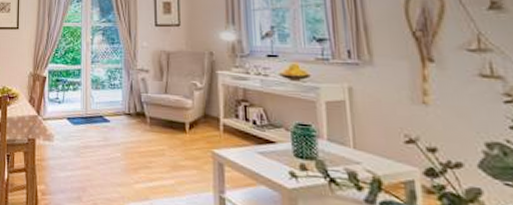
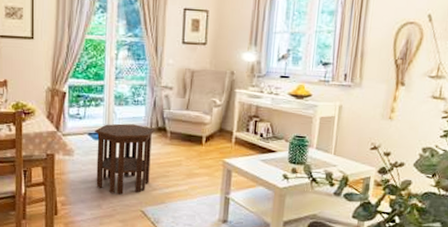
side table: none [73,108,133,186] -> present [95,123,154,195]

